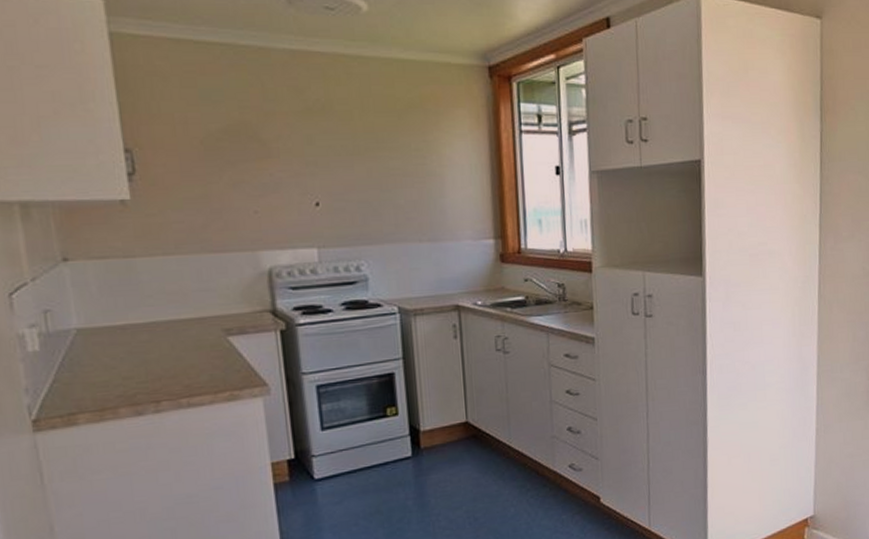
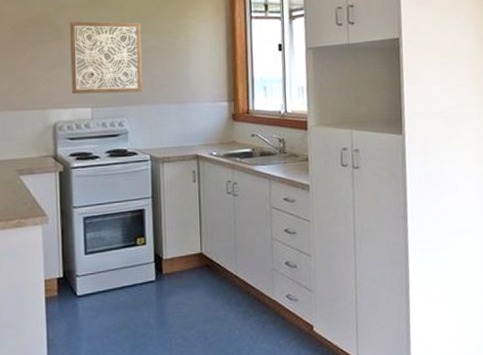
wall art: none [280,133,386,231] -> present [69,21,144,95]

